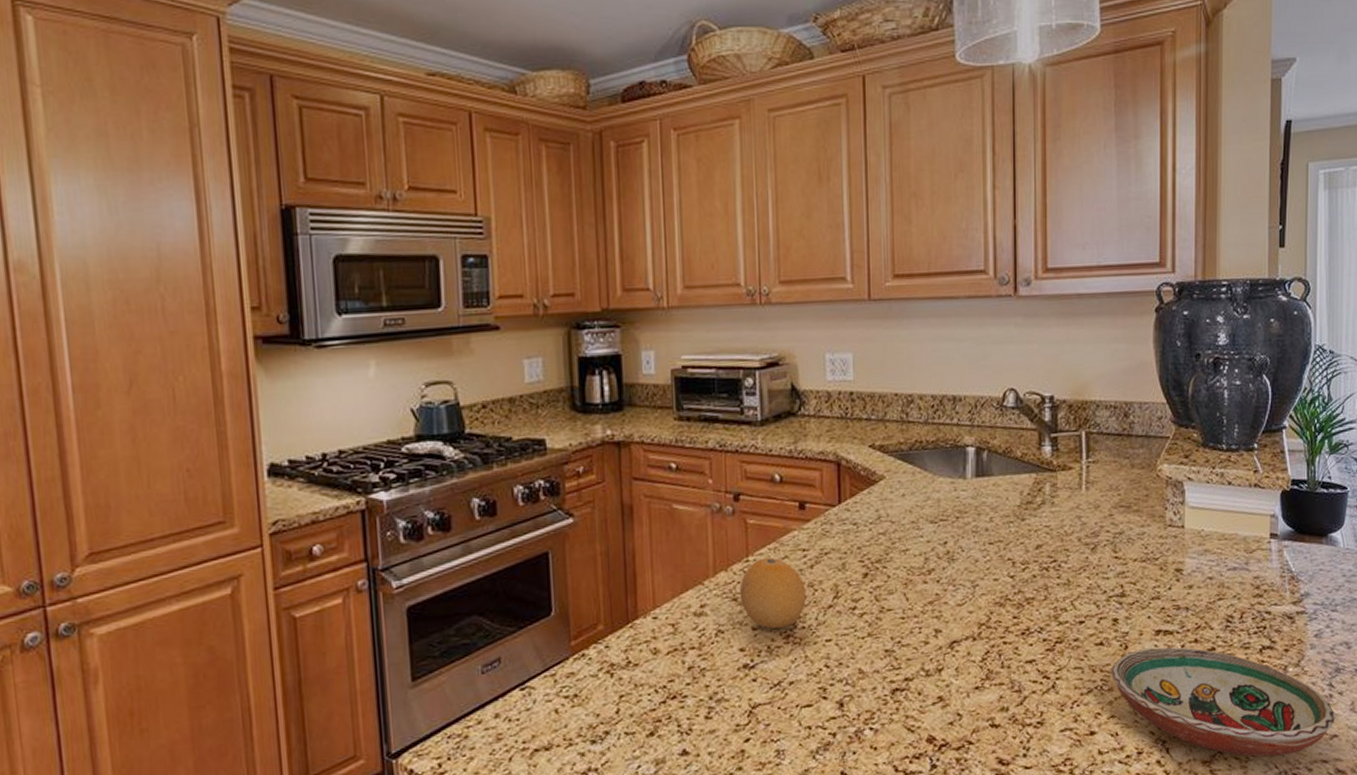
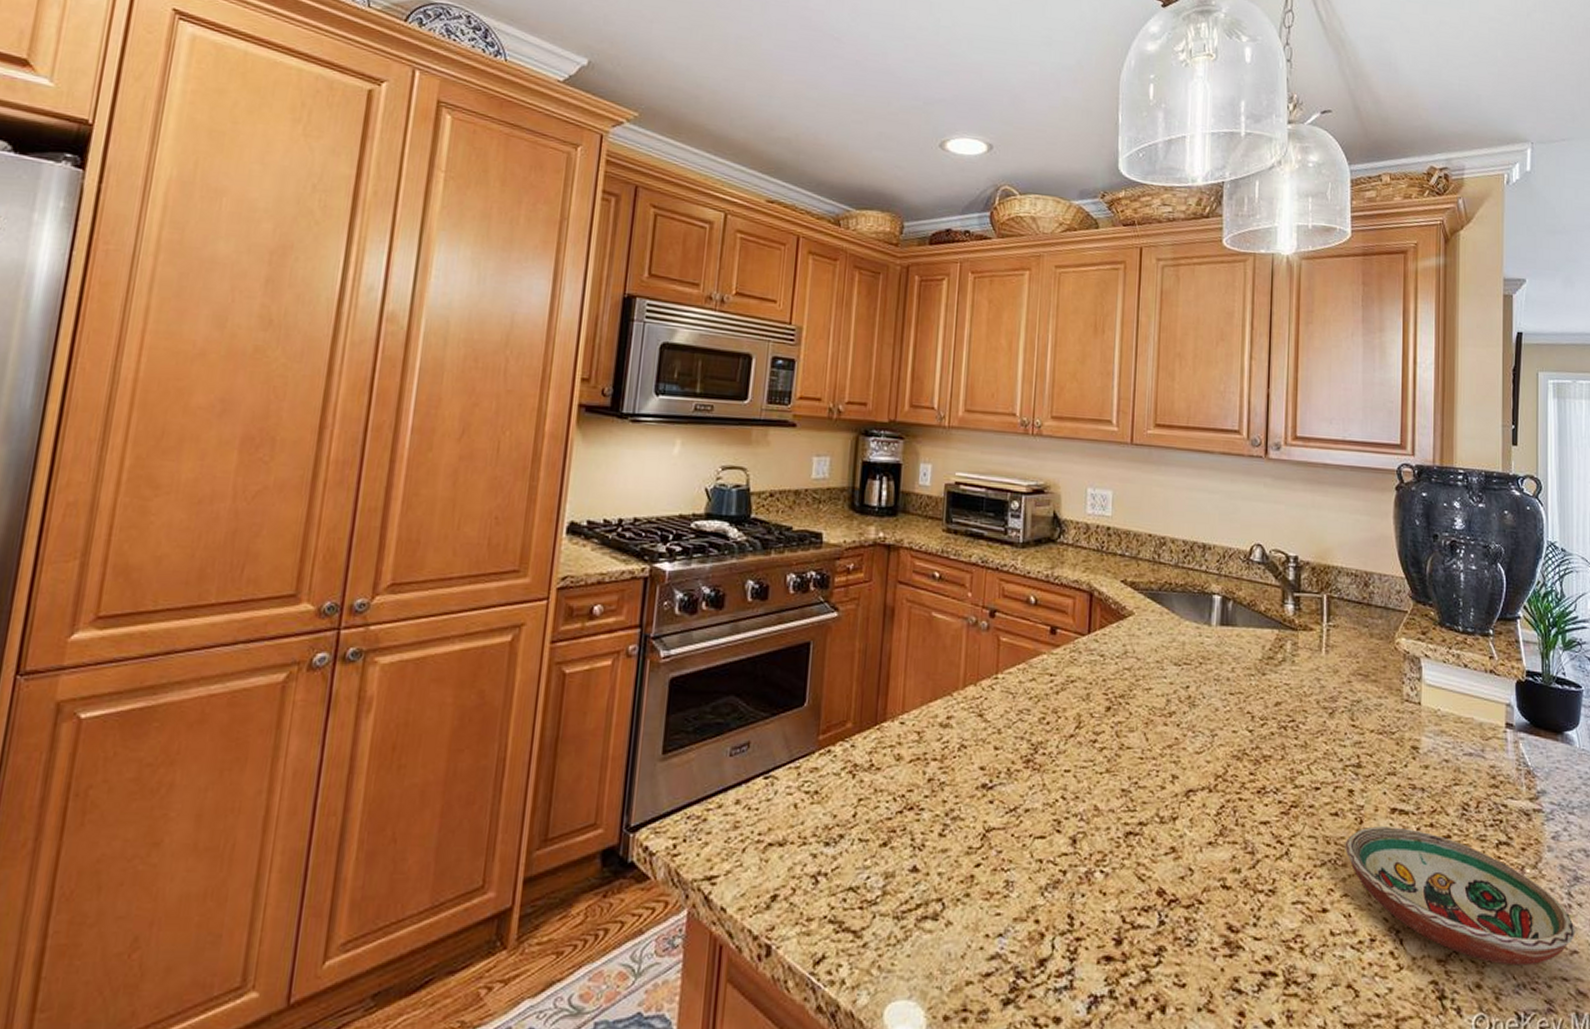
fruit: present [739,557,806,630] -> none [985,677,1050,752]

